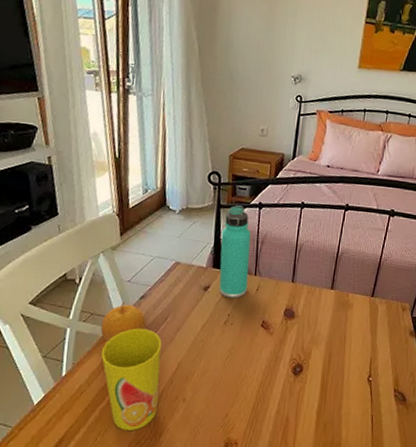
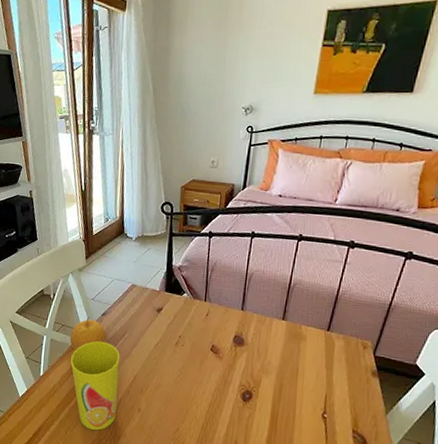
thermos bottle: present [219,204,251,298] -> none [171,233,201,322]

